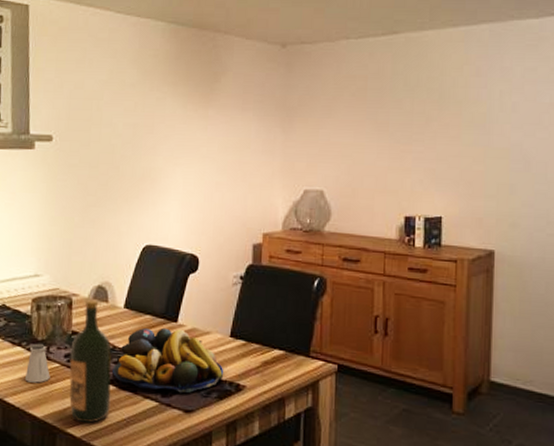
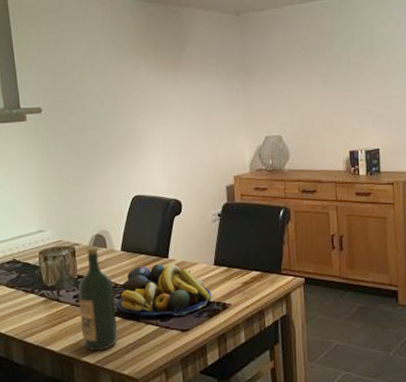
saltshaker: present [25,343,50,383] -> none [41,289,63,323]

